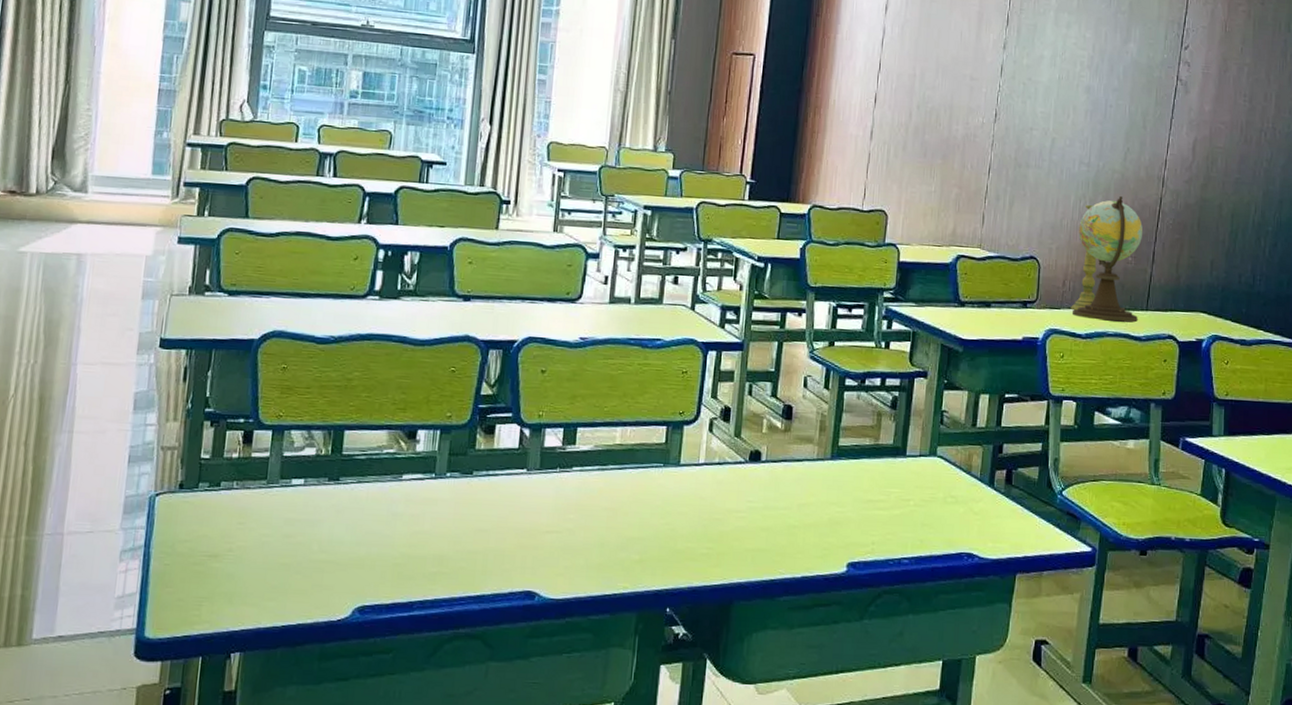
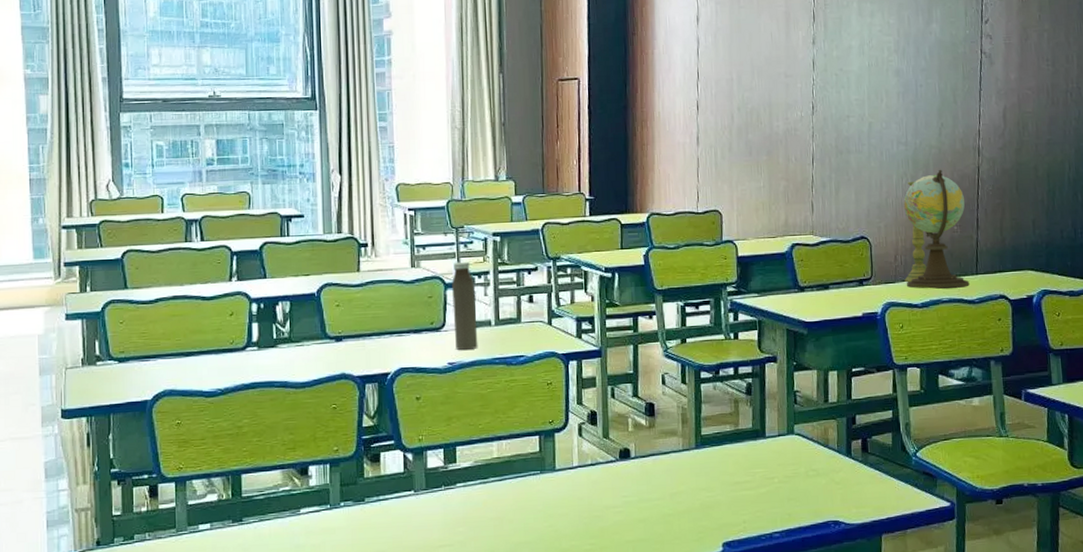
water bottle: none [590,231,618,326] -> present [452,261,478,350]

